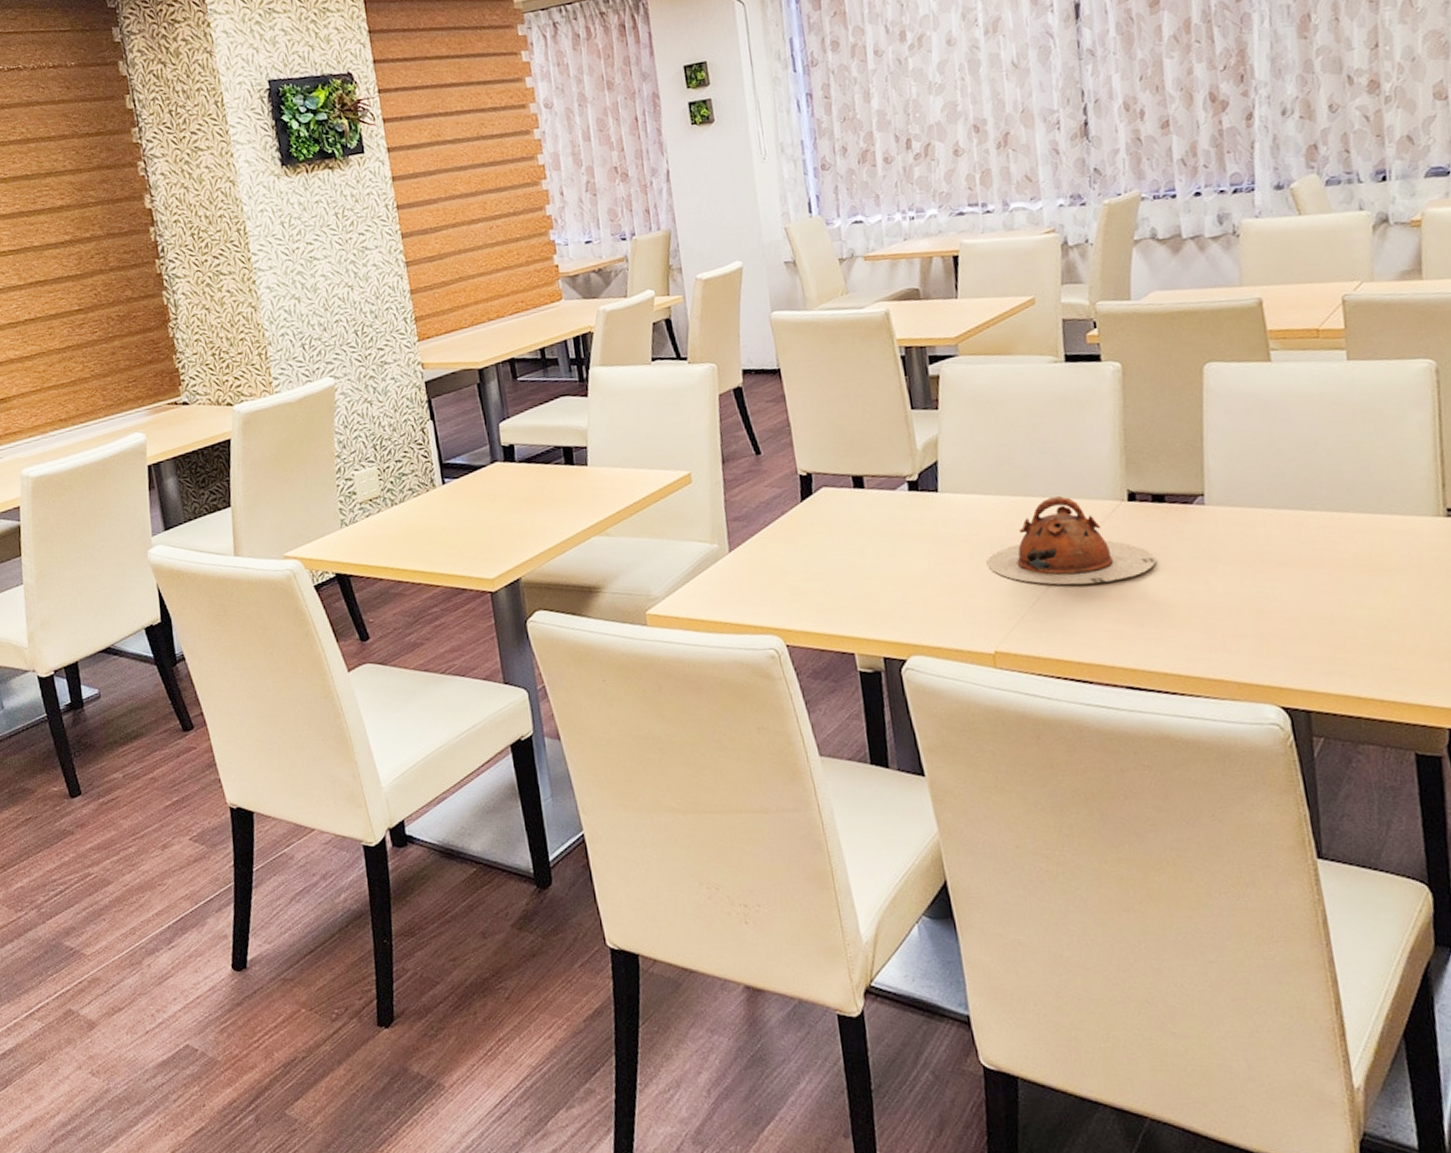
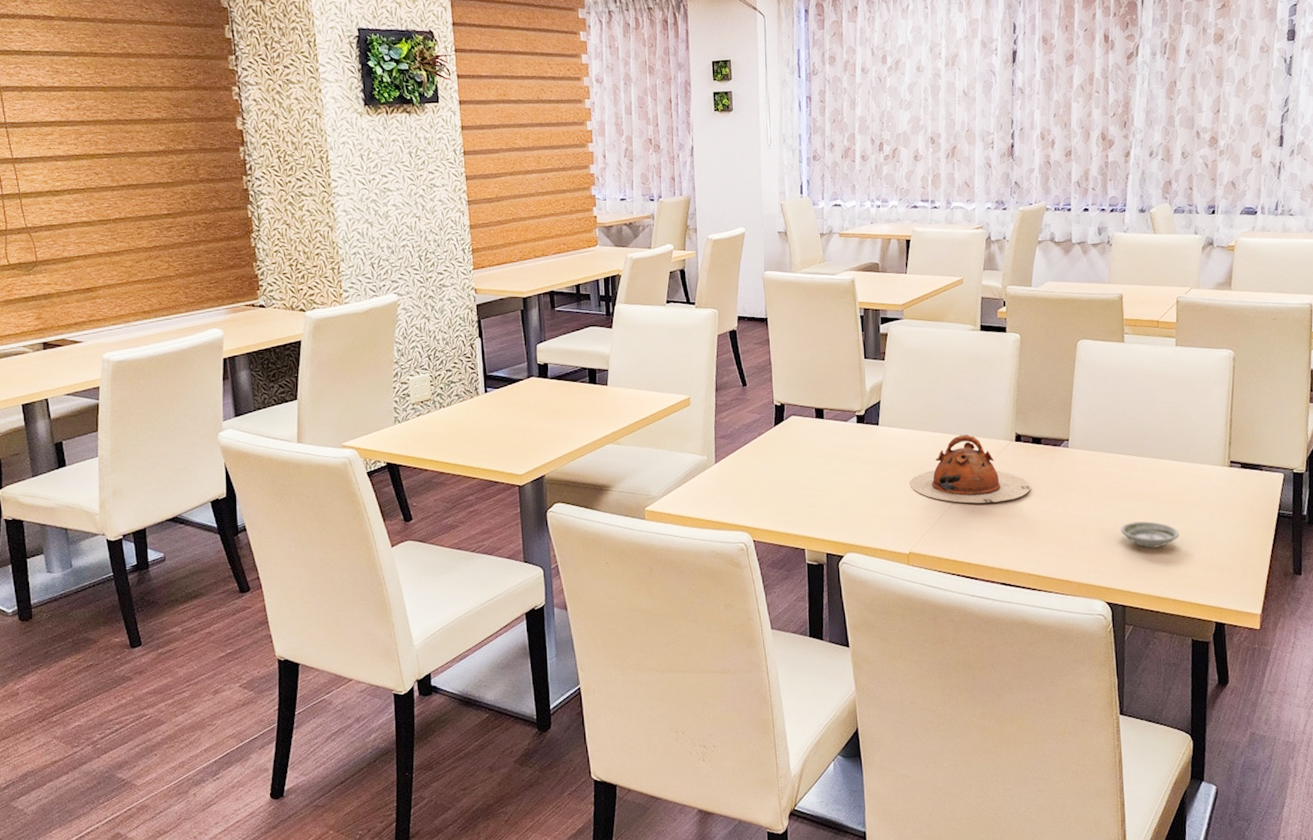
saucer: none [1291,596,1381,632] -> present [1120,521,1179,548]

